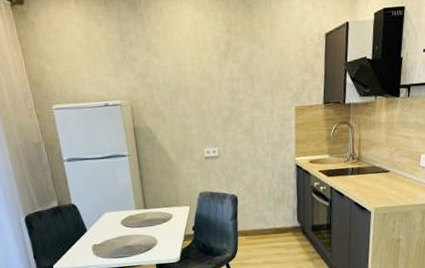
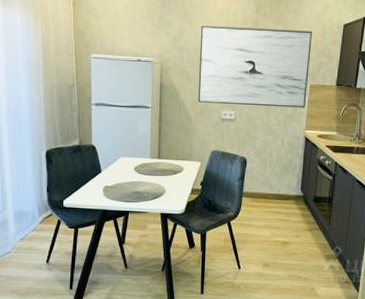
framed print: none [168,46,293,143] -> present [197,25,312,108]

